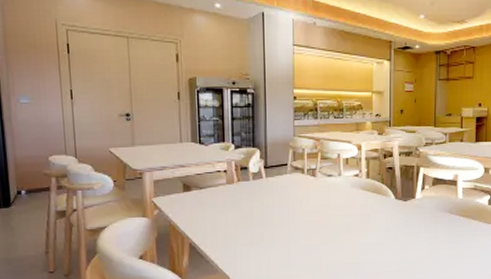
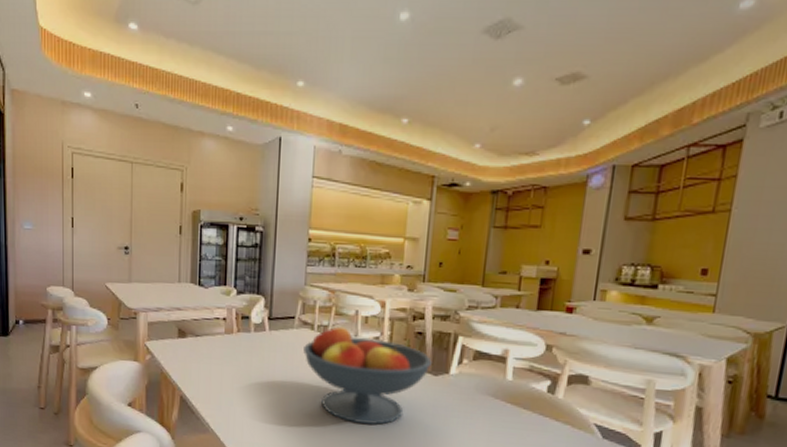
fruit bowl: none [297,168,401,248] -> present [303,325,432,426]

